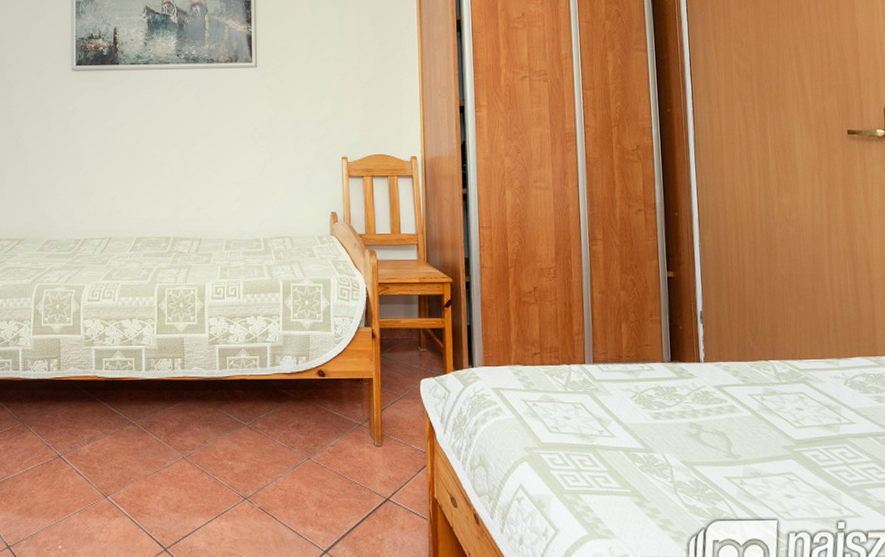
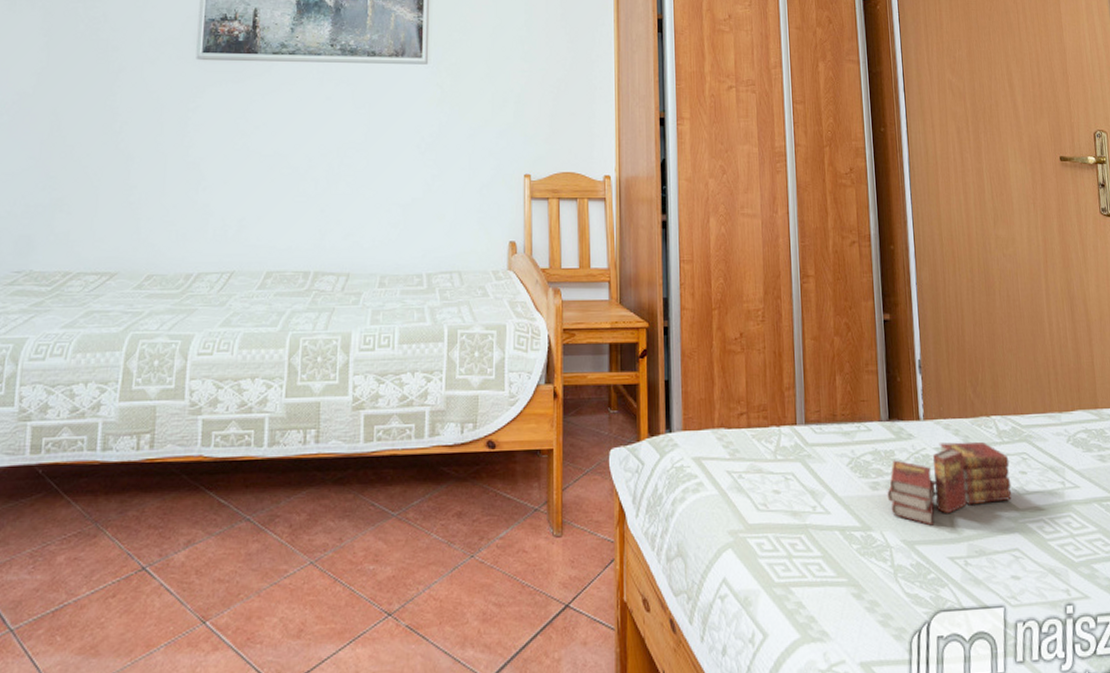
book: none [668,381,788,450] -> present [887,441,1012,526]

